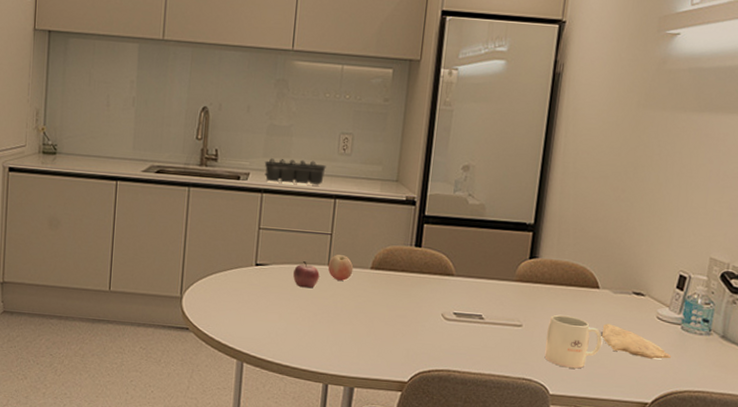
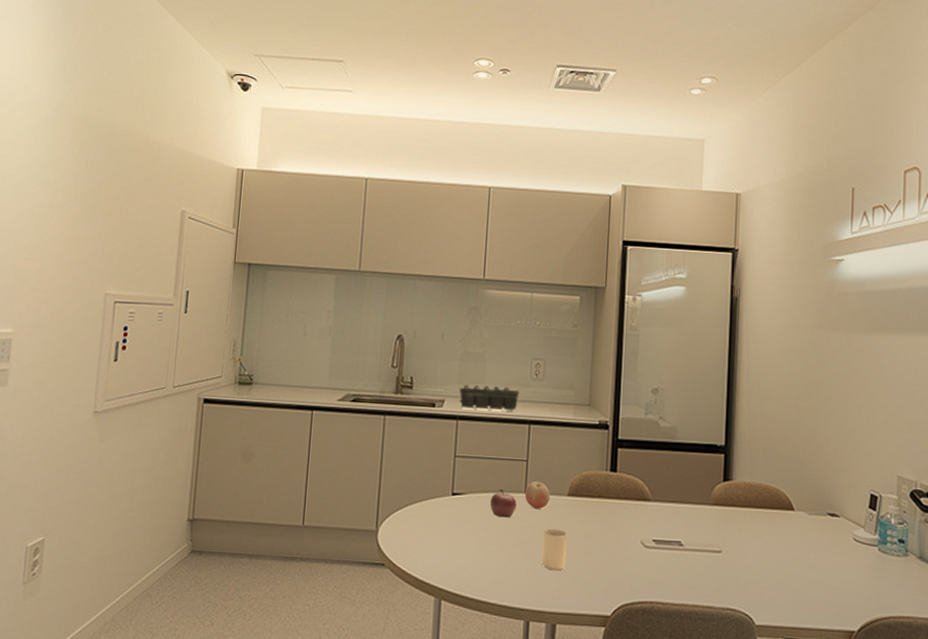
cup: none [342,299,369,339] -> present [541,528,568,571]
mug: present [544,314,603,369] -> none [746,538,803,596]
tissue: present [601,323,671,359] -> none [801,547,872,583]

